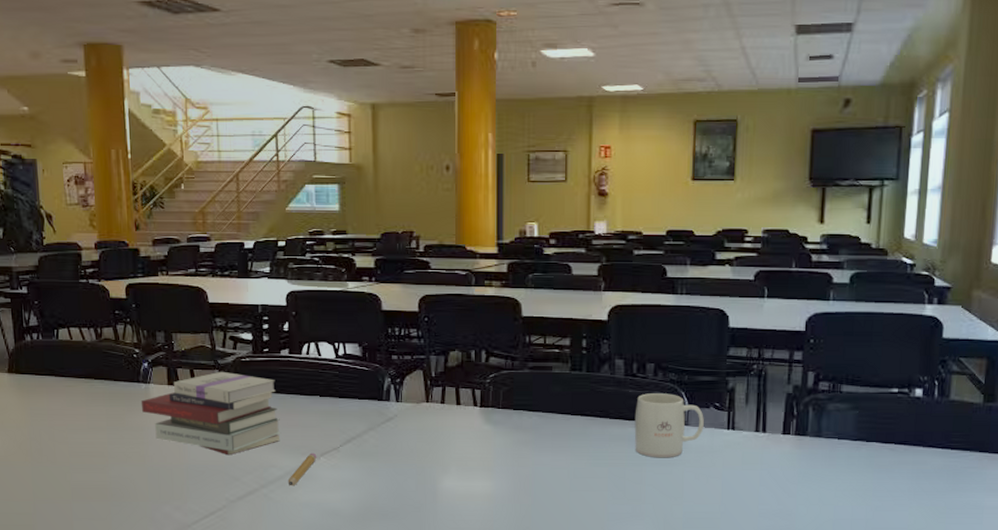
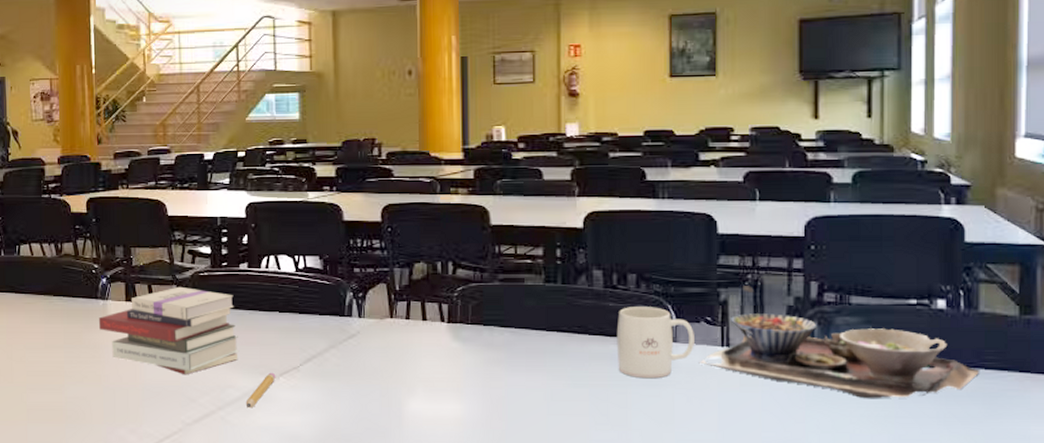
food tray: none [707,375,947,475] -> present [699,286,980,398]

